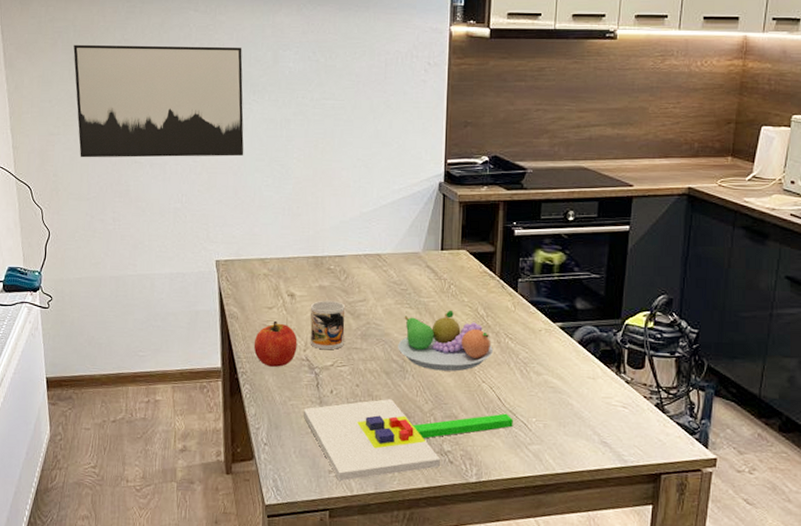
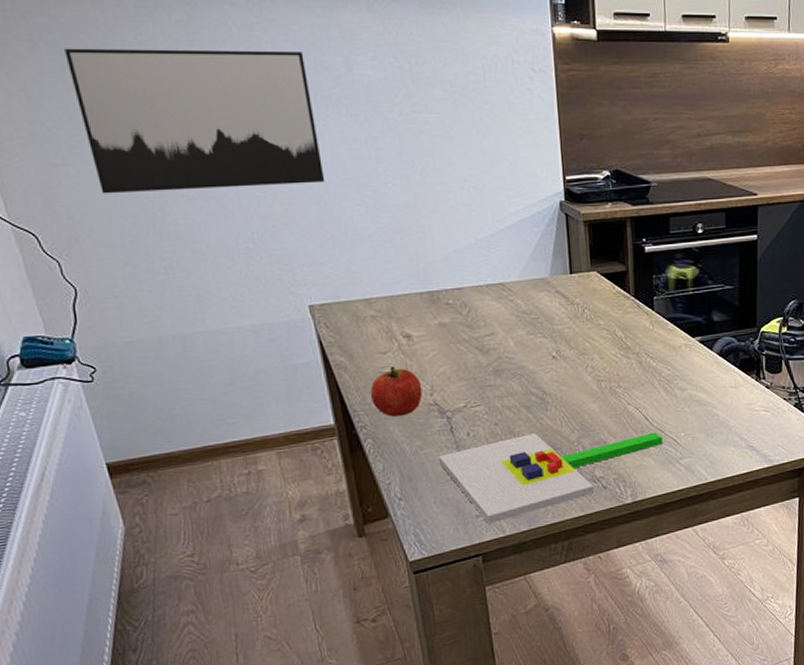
mug: present [310,300,345,350] -> none [431,337,476,391]
fruit bowl: present [398,310,493,372] -> none [535,335,635,399]

